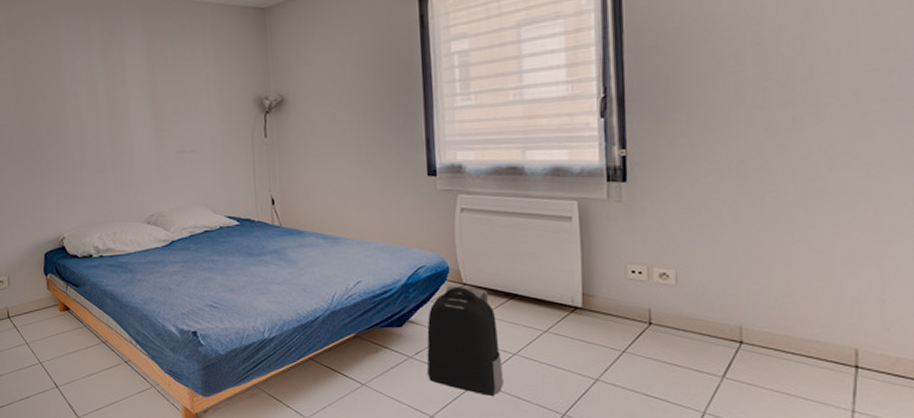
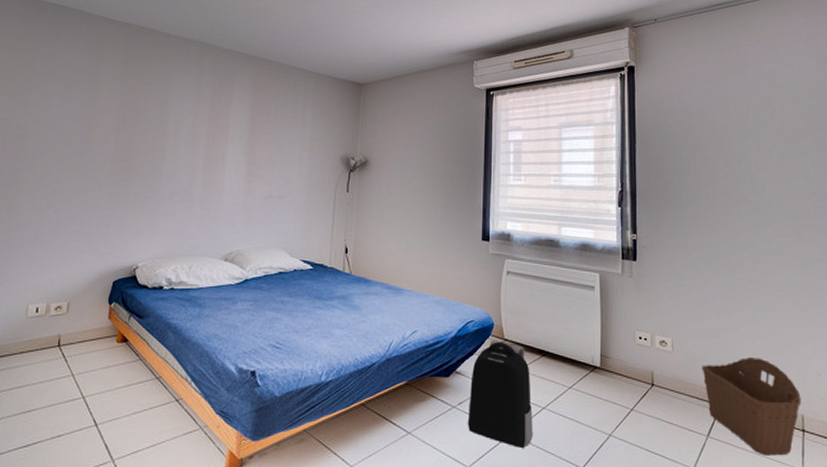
wicker basket: none [716,284,856,396] -> present [701,356,802,456]

